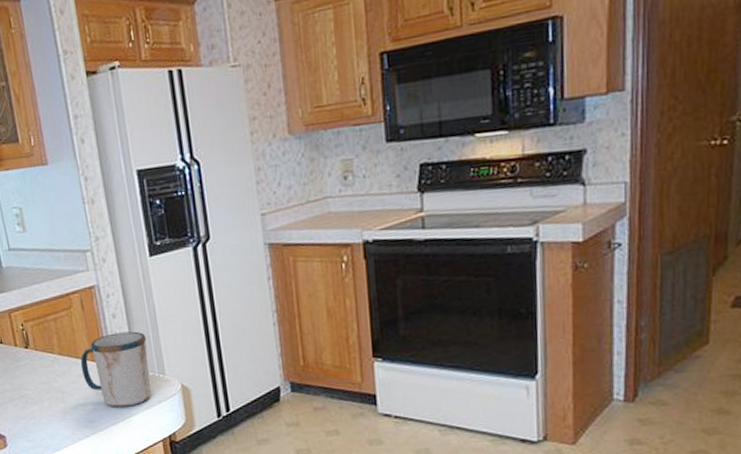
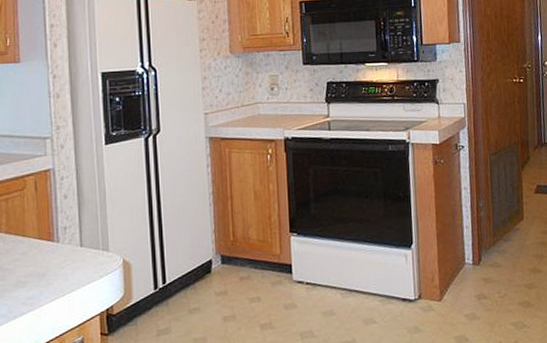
mug: present [80,331,151,408] -> none [26,211,95,284]

